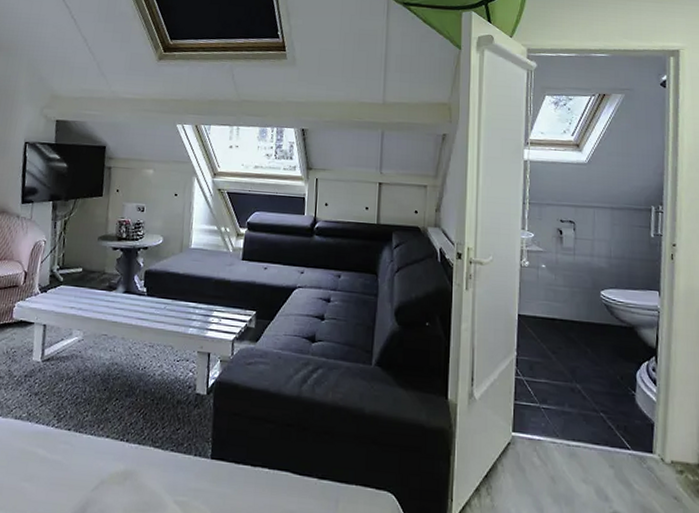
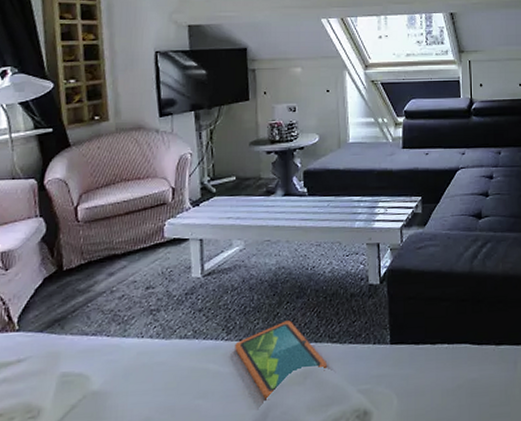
tablet: none [63,417,148,495] -> present [235,320,328,401]

